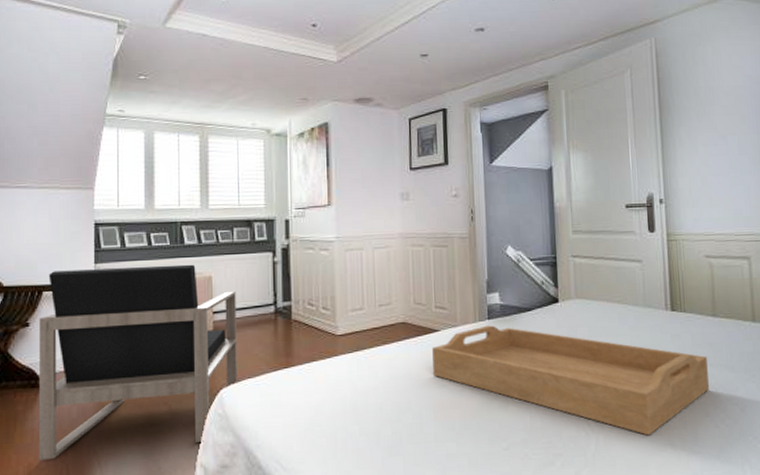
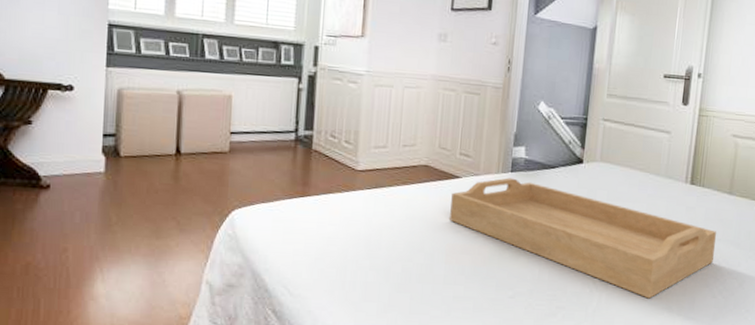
armchair: present [38,264,237,461] -> none [38,69,256,262]

